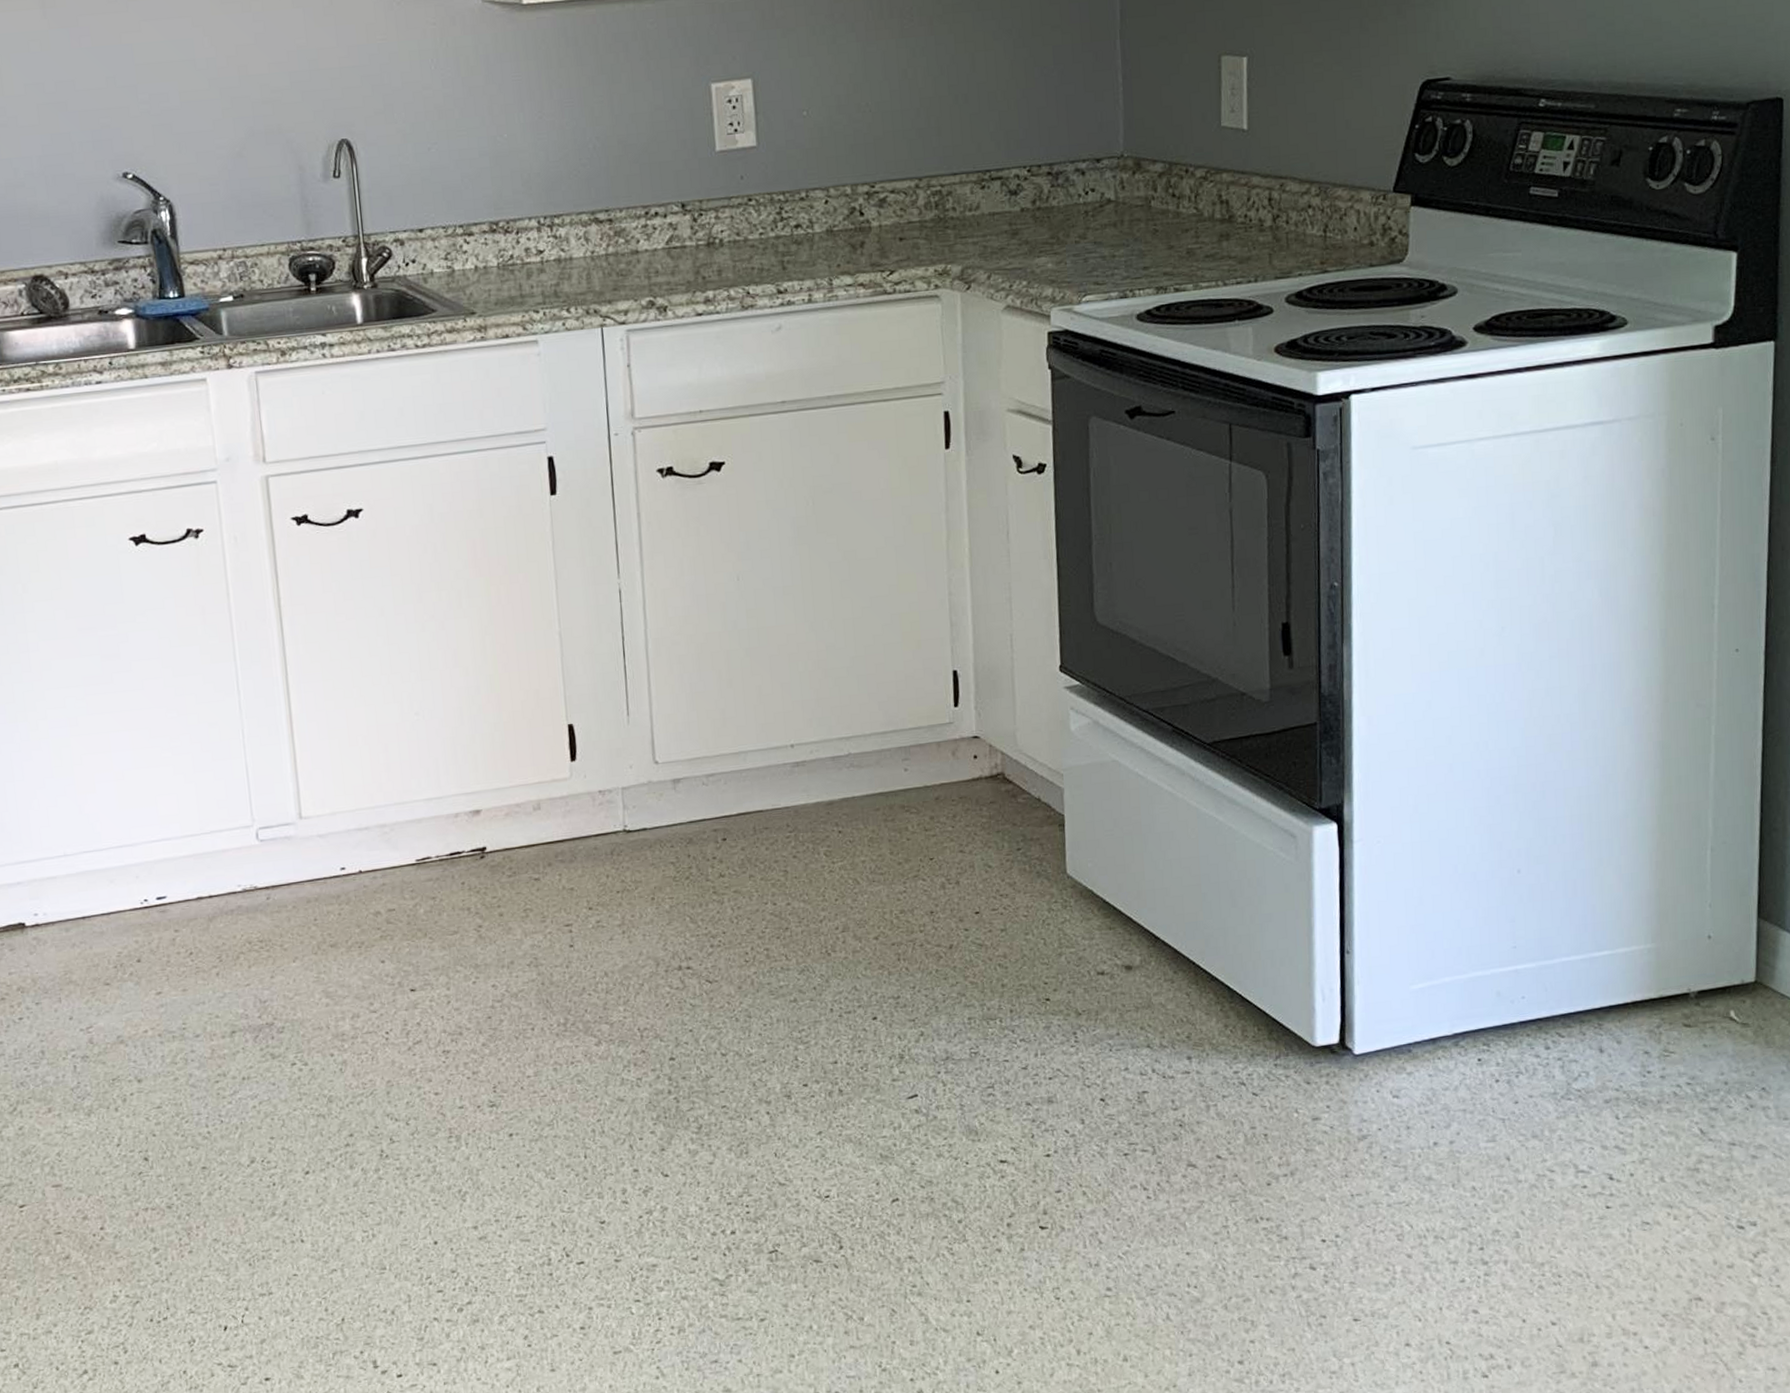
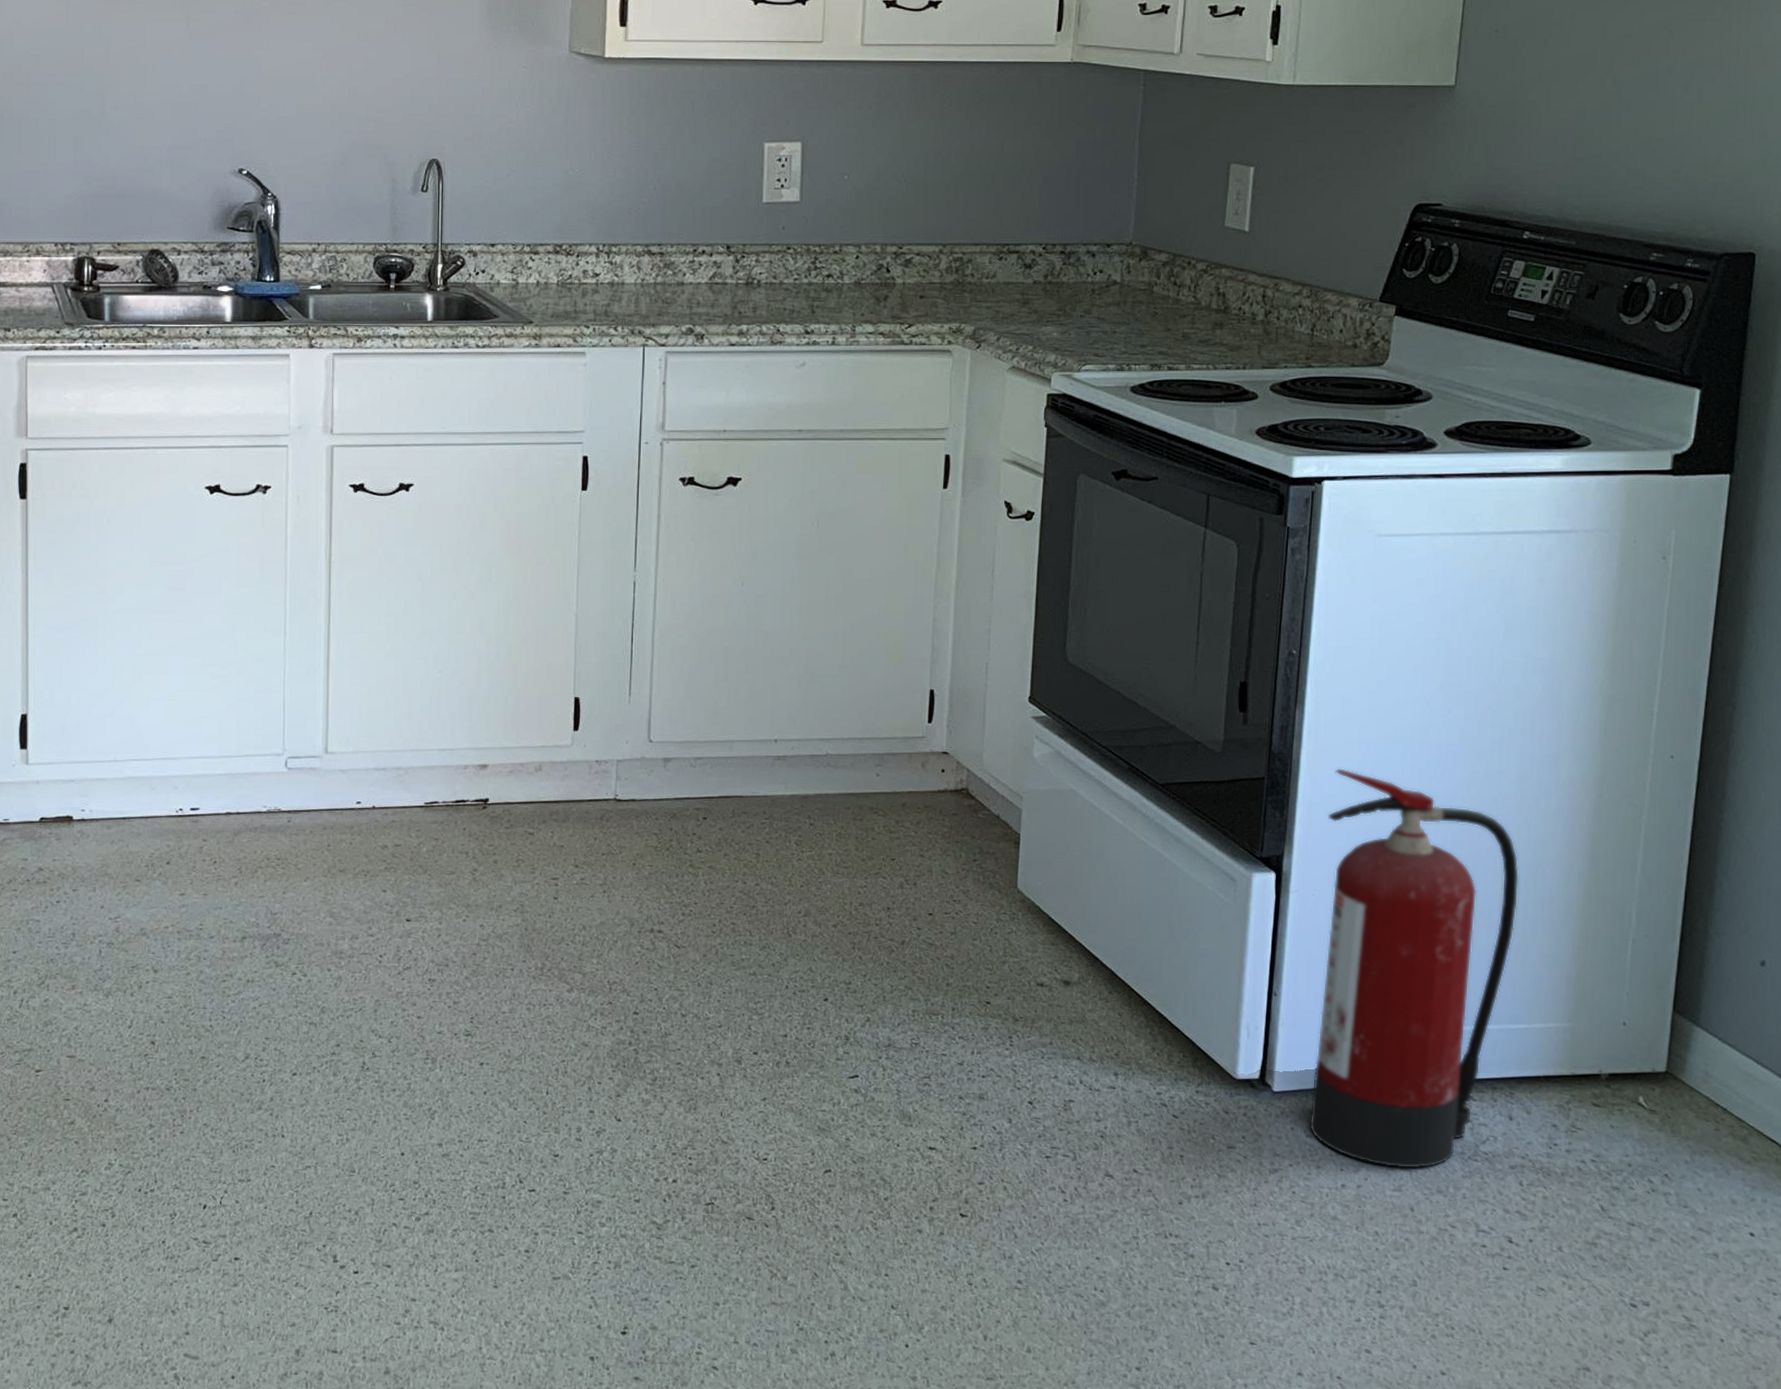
fire extinguisher: none [1386,703,1591,1119] -> present [1309,767,1520,1169]

